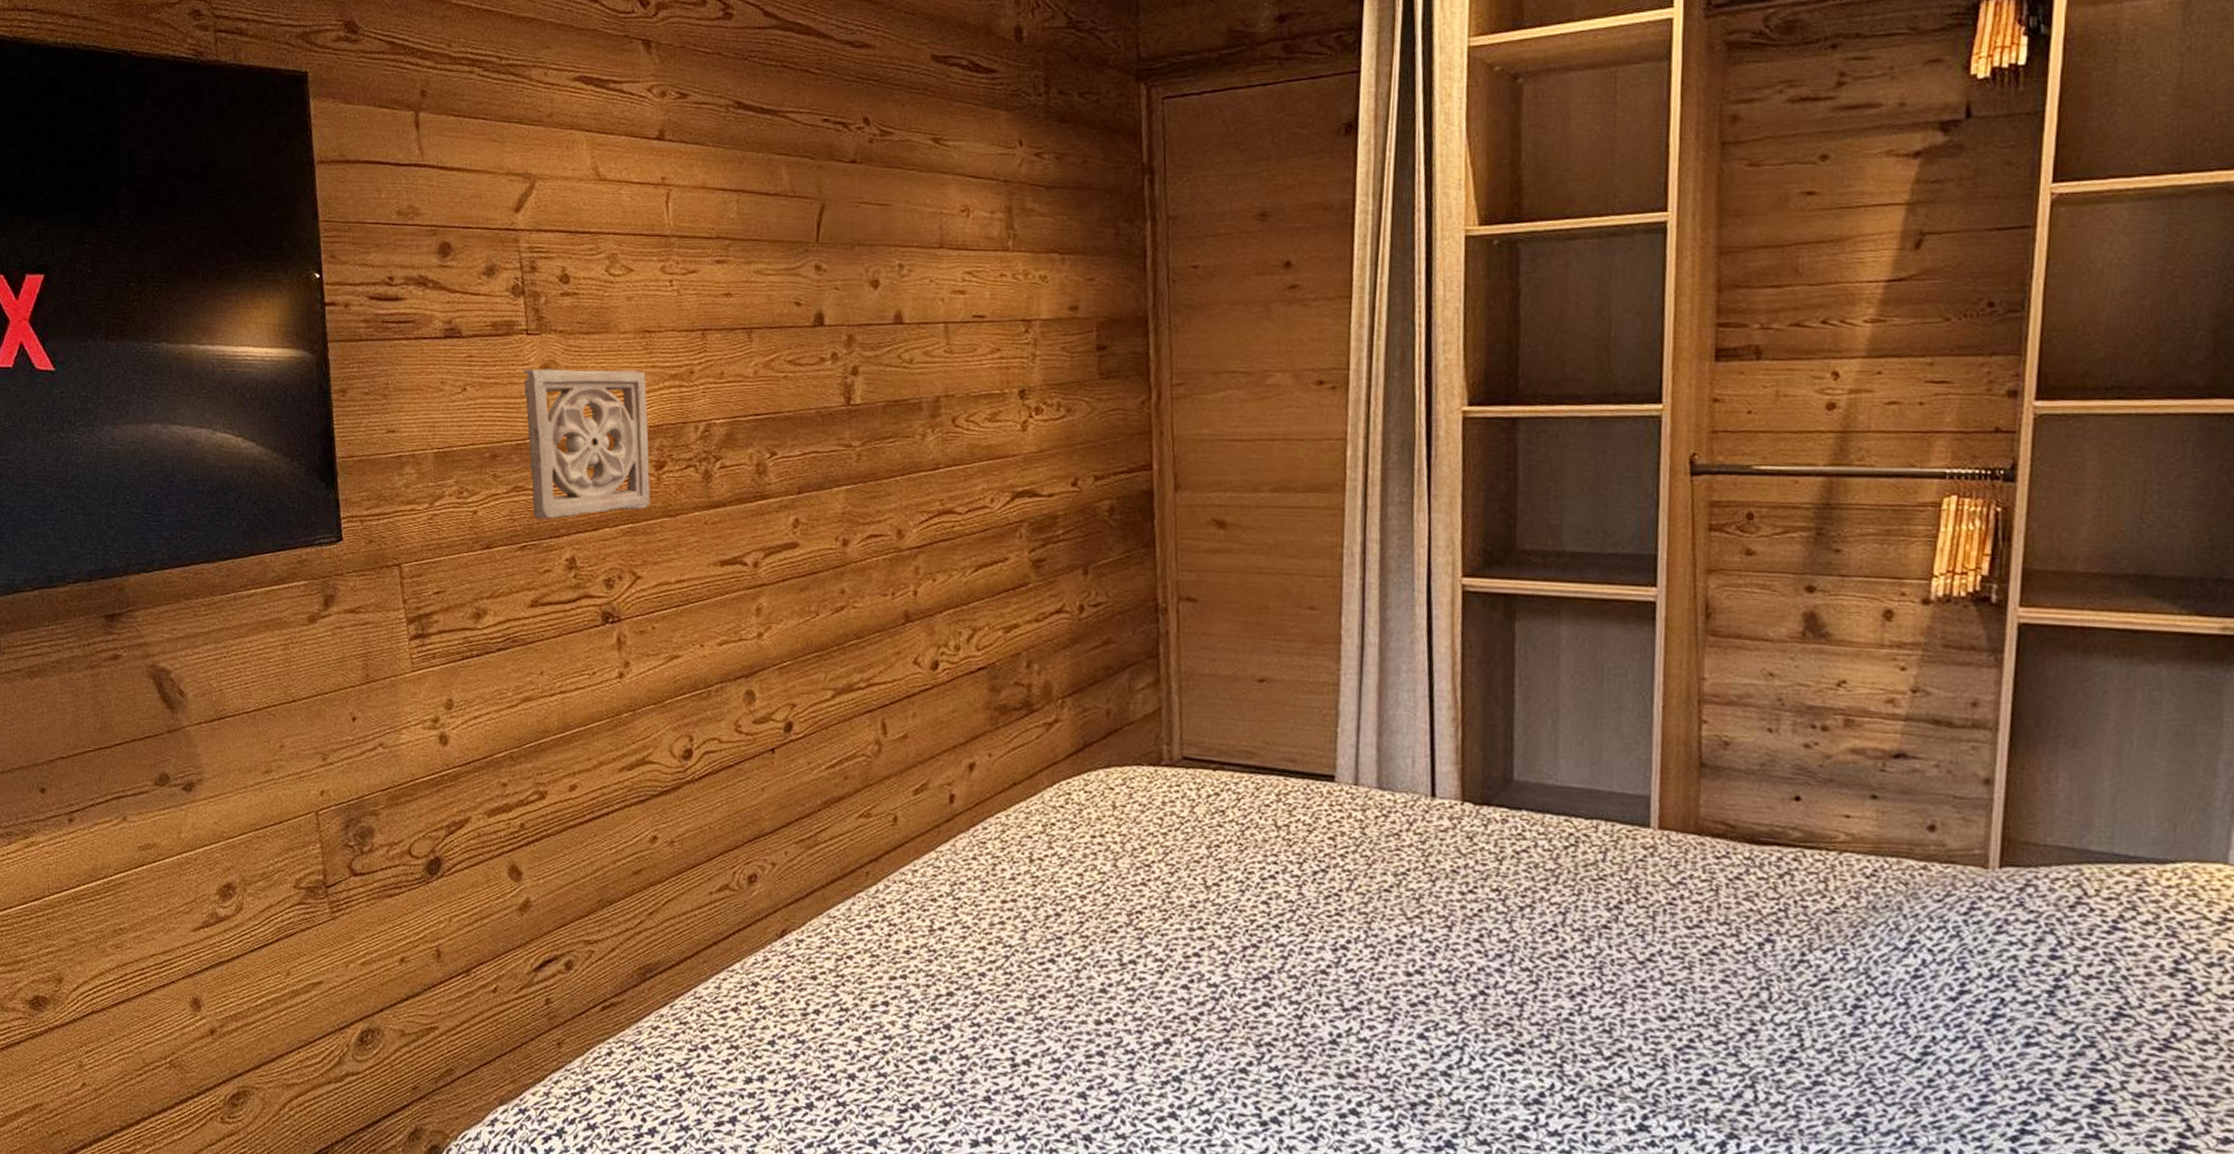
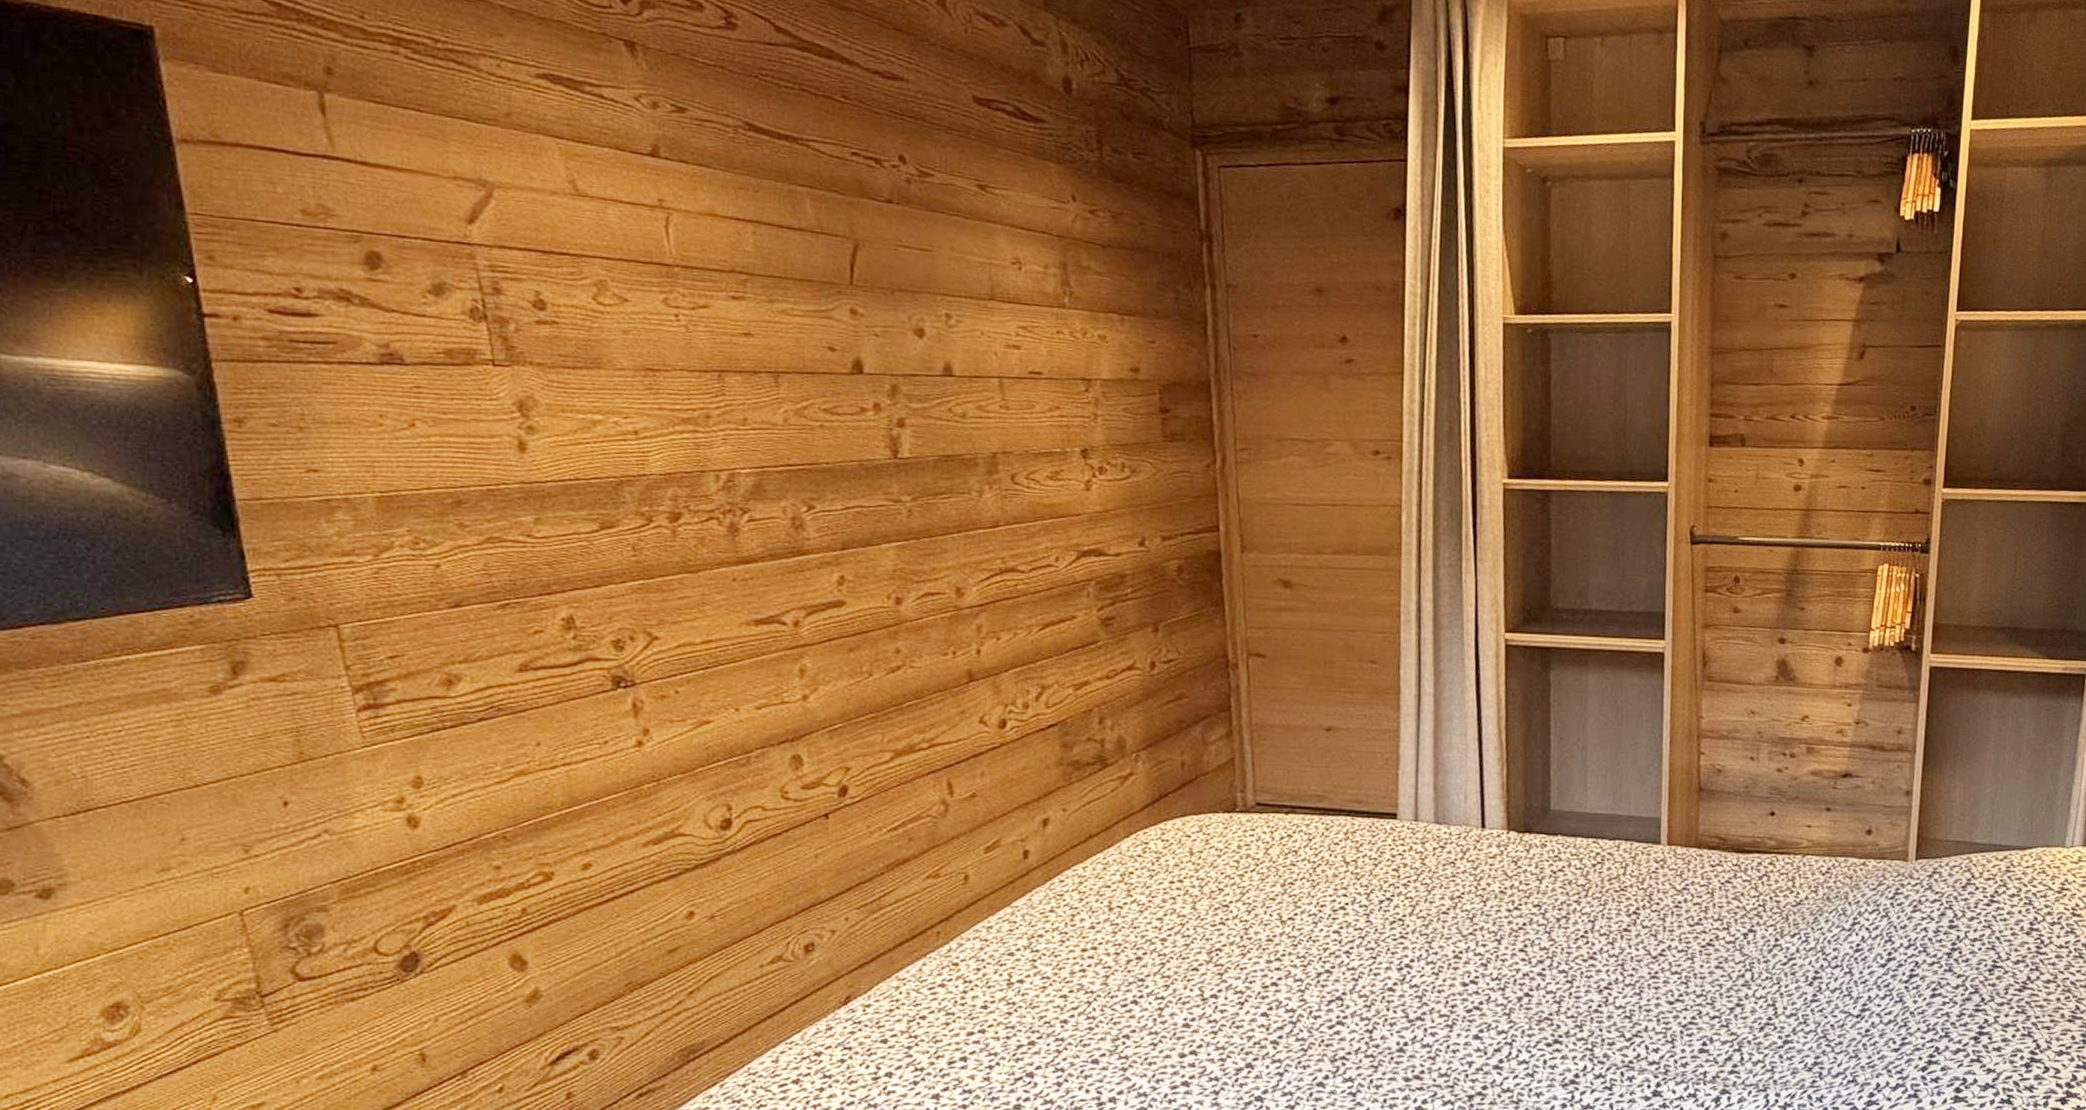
wall ornament: present [522,368,651,520] -> none [490,405,665,575]

